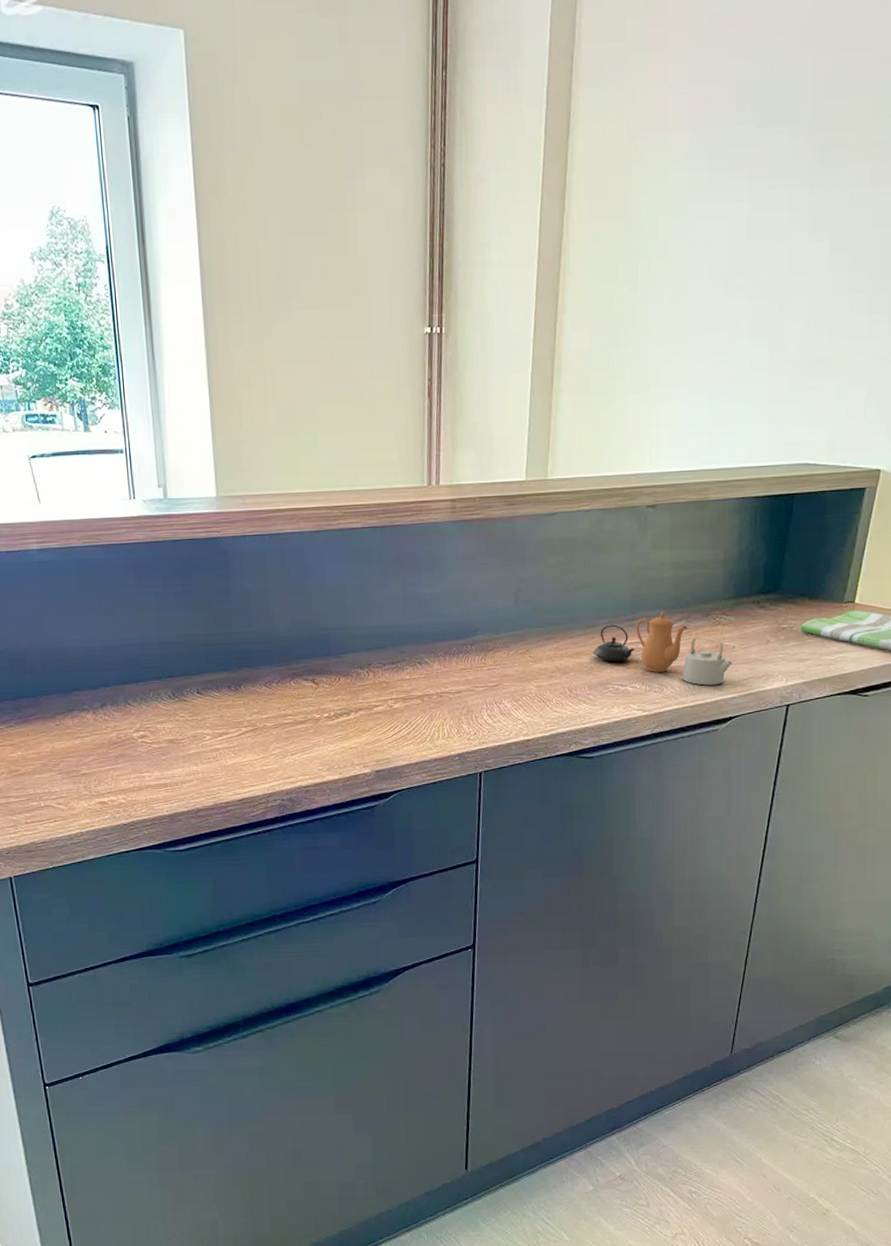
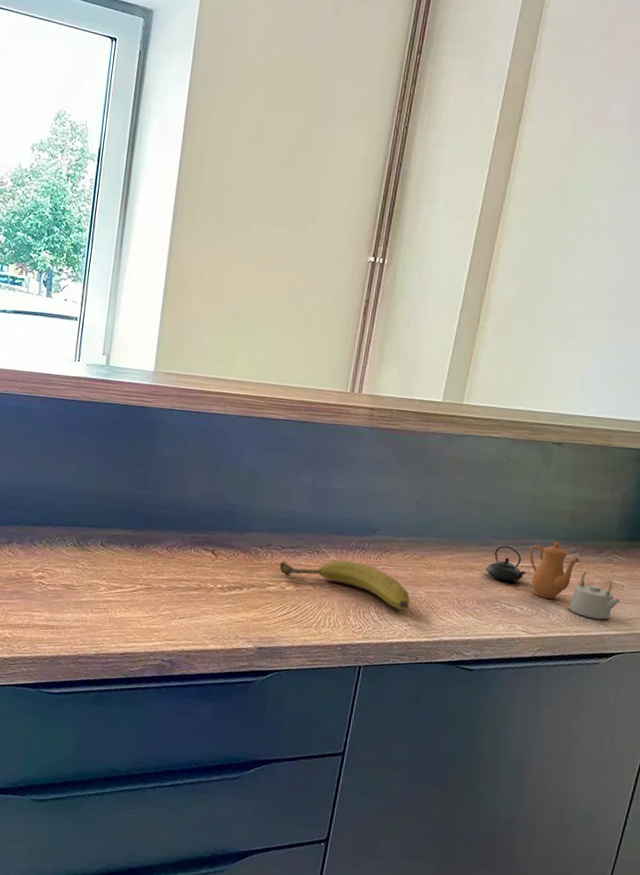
fruit: none [383,666,522,709] -> present [279,559,410,610]

